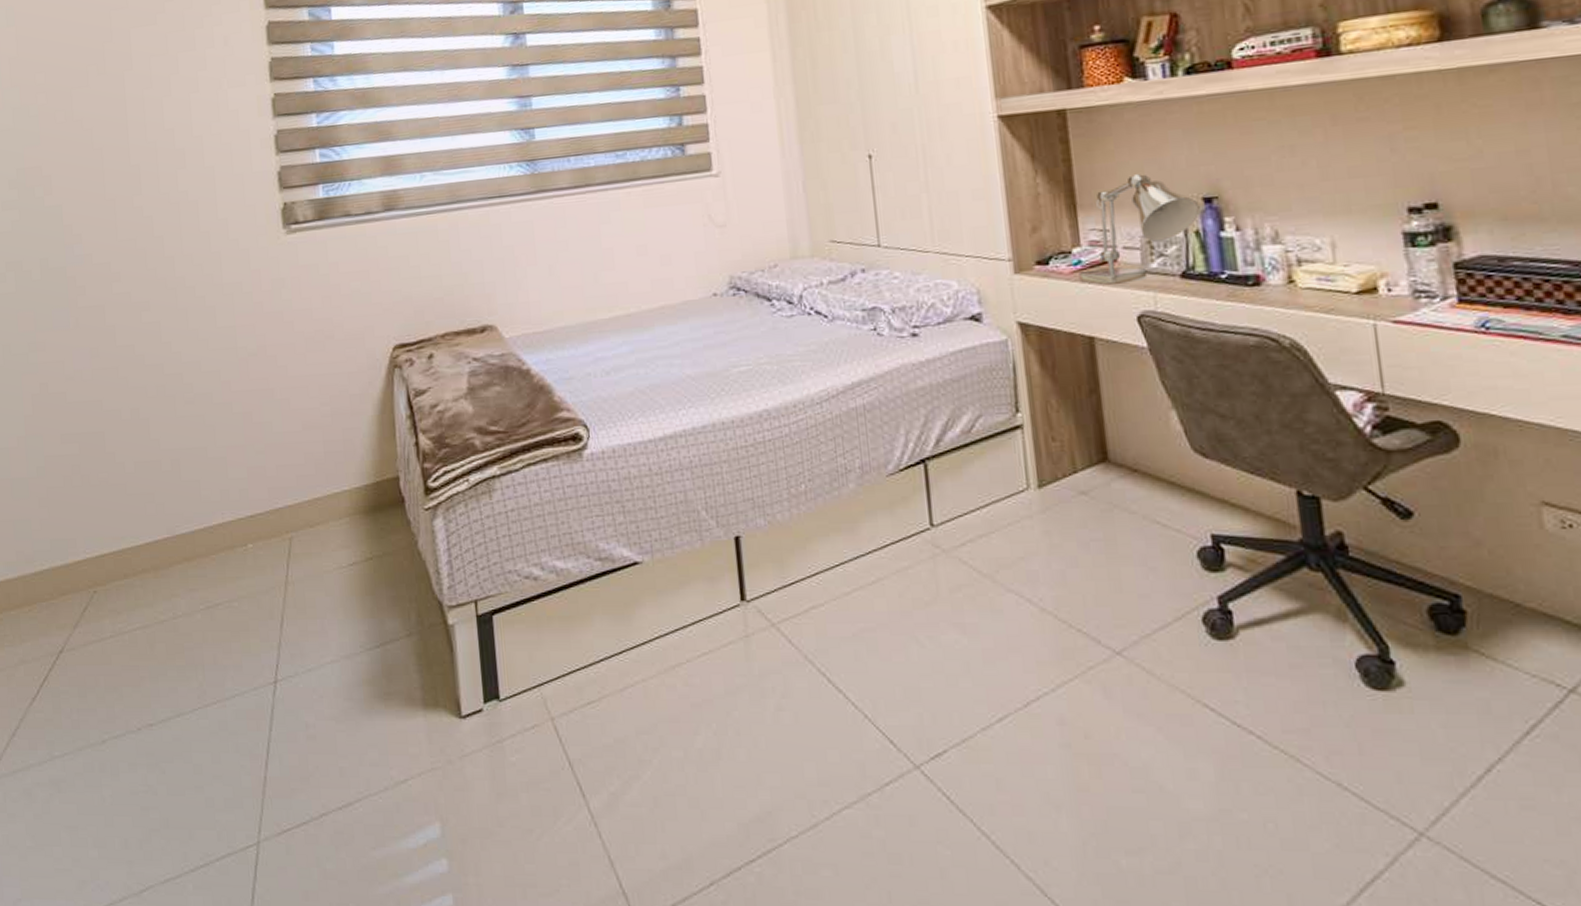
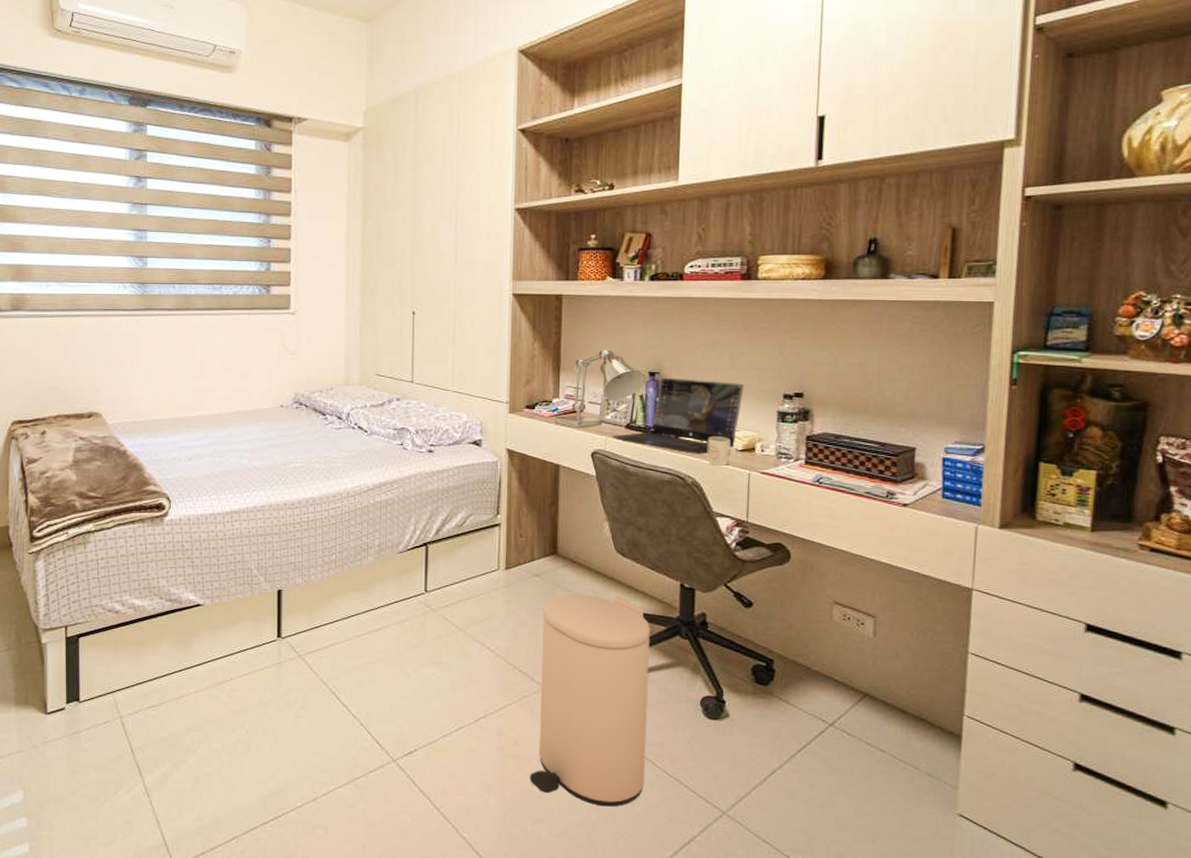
pedal bin: none [1098,515,1289,828] -> present [529,594,650,807]
laptop computer: none [1163,199,1346,305] -> present [612,377,744,454]
mug: none [1304,276,1352,318] -> present [706,437,737,466]

